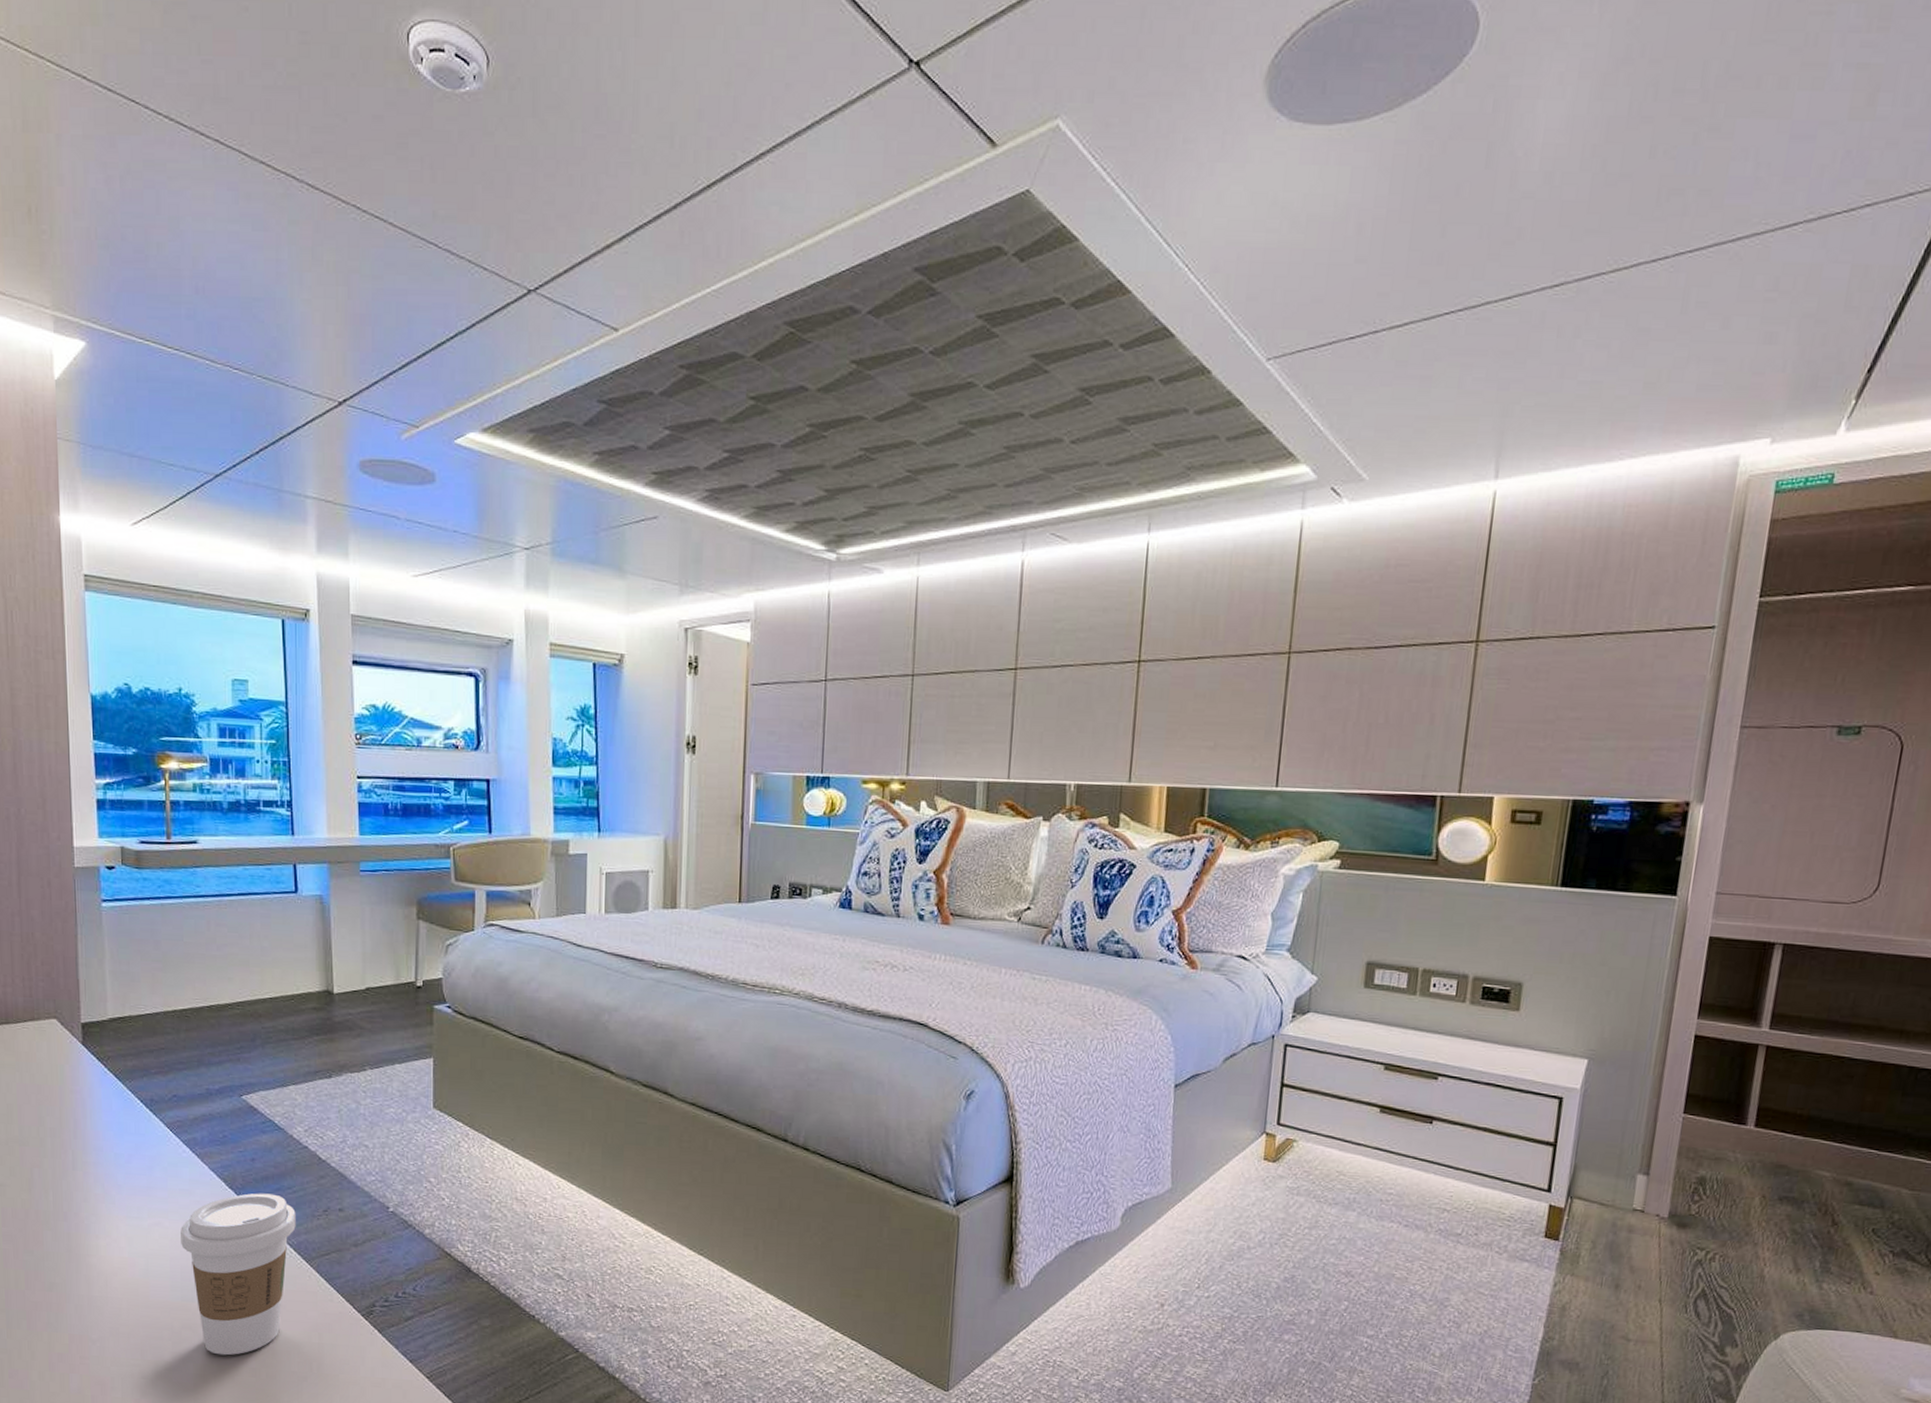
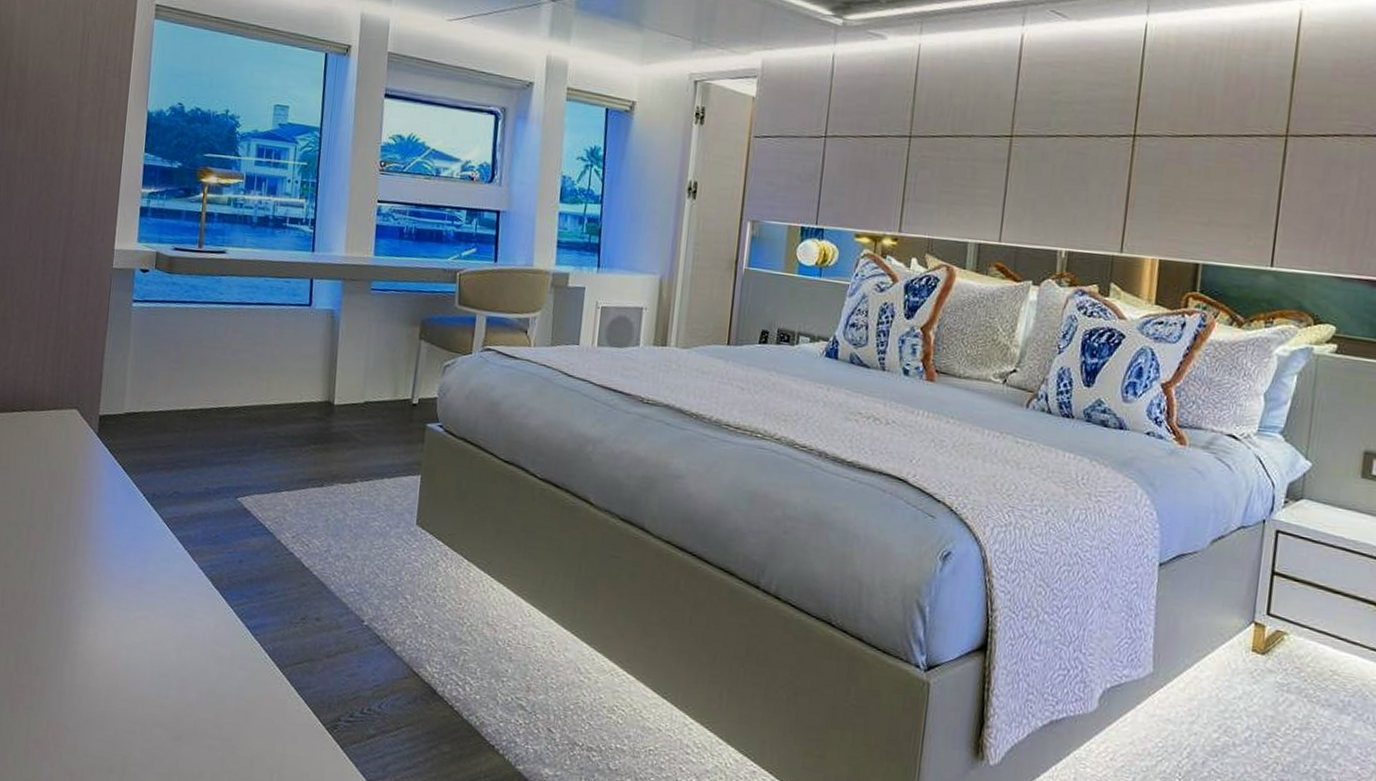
coffee cup: present [181,1193,296,1356] -> none [163,594,275,758]

